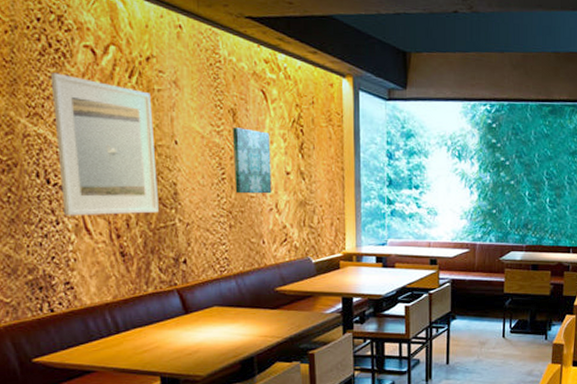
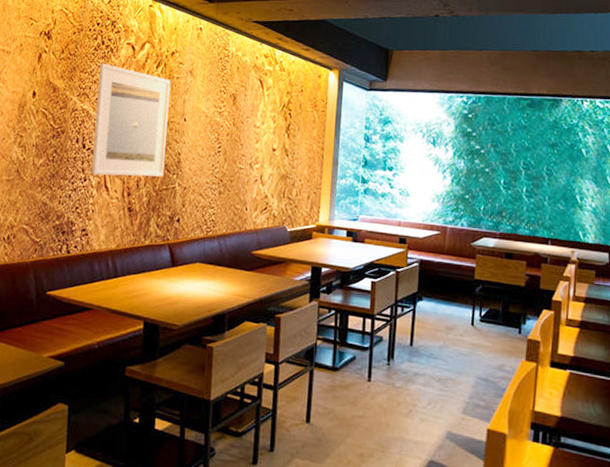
wall art: present [233,127,272,194] -> none [227,109,263,167]

